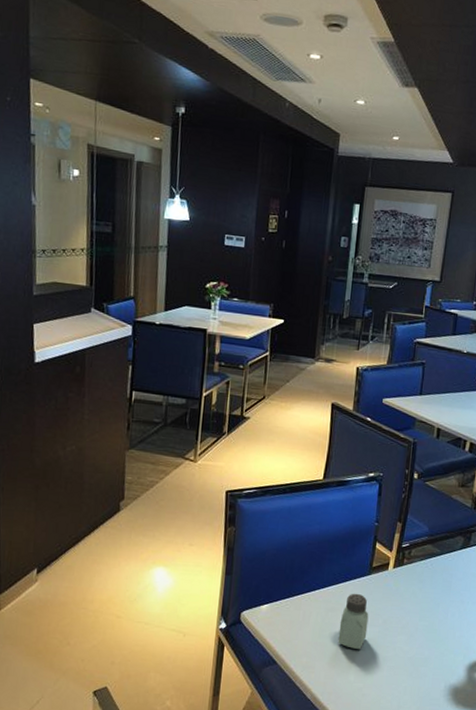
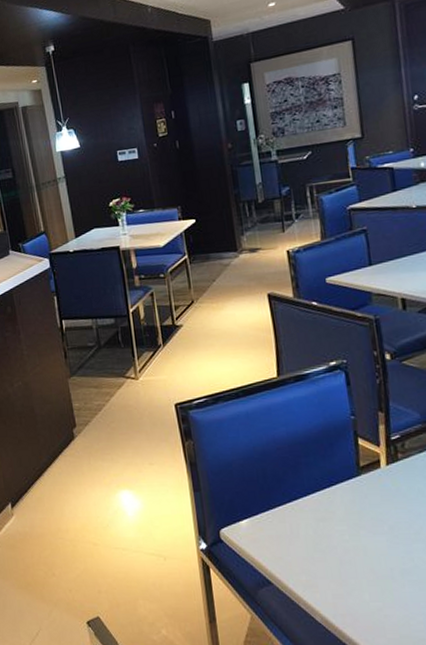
saltshaker: present [338,593,369,650] -> none [335,498,373,564]

